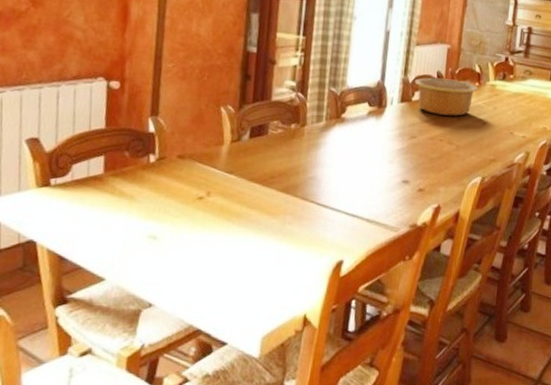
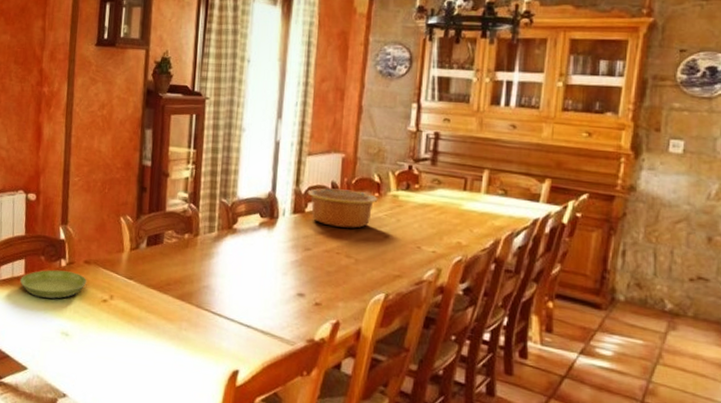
saucer: none [97,166,181,199] -> present [20,269,87,299]

